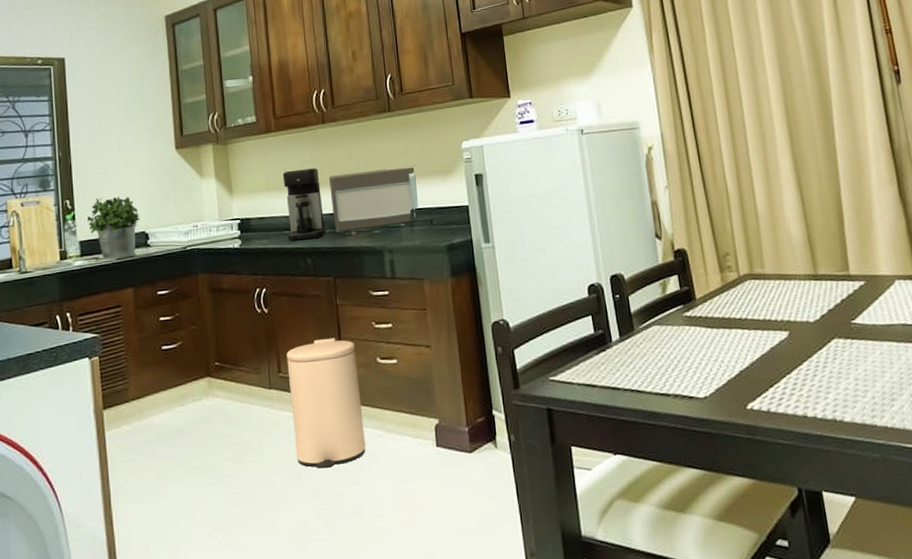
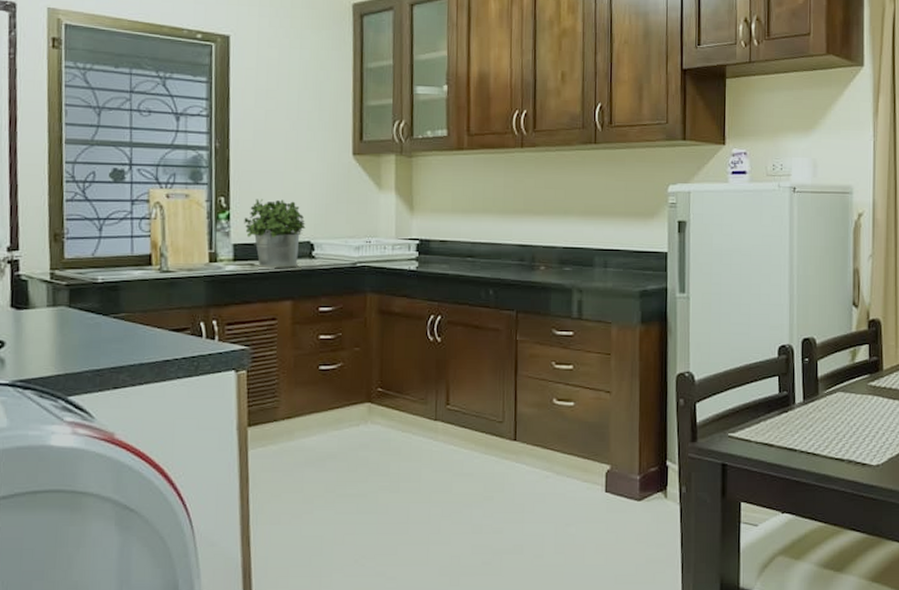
coffee maker: present [282,168,326,241] -> none [470,193,513,270]
pedal bin: present [286,337,366,470] -> none [456,374,532,506]
microwave: present [329,165,437,236] -> none [521,203,633,271]

